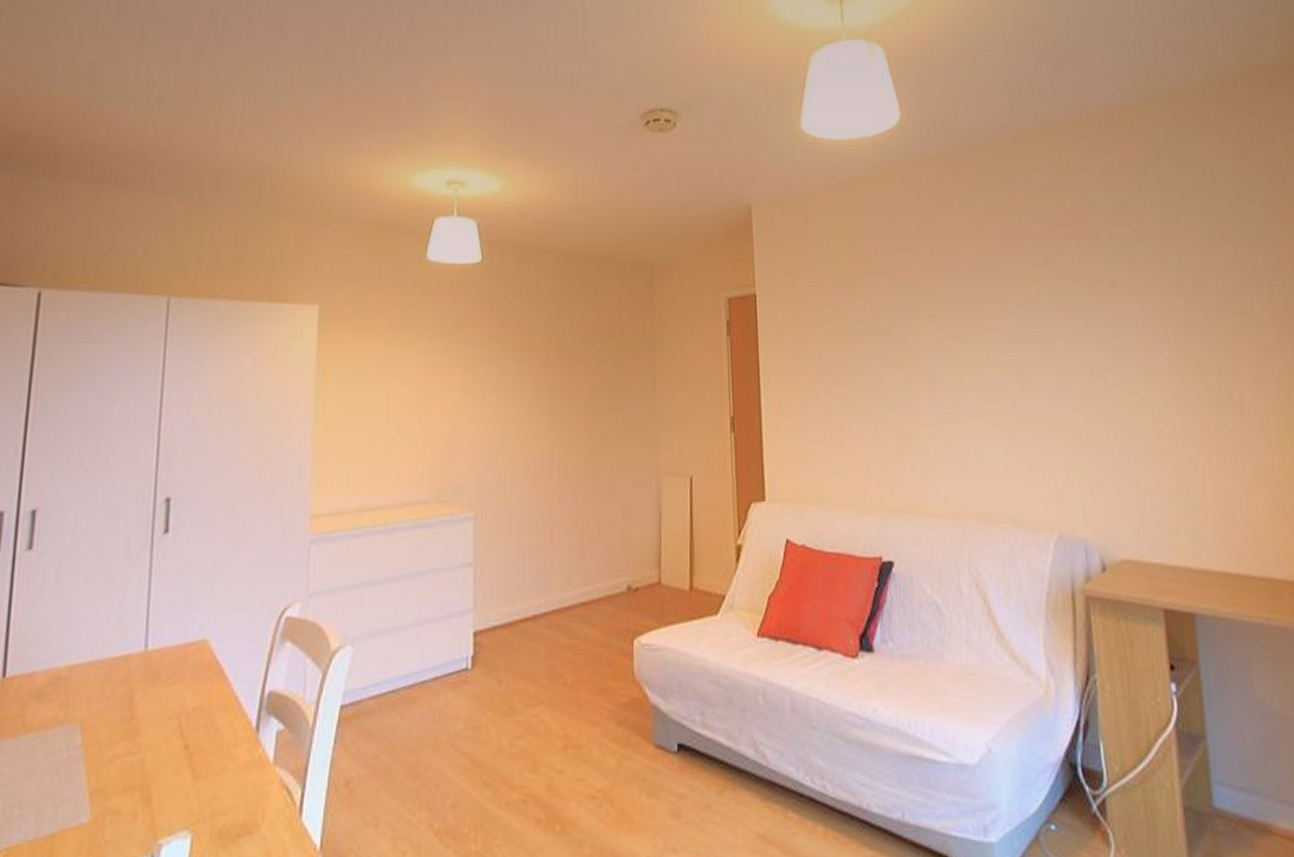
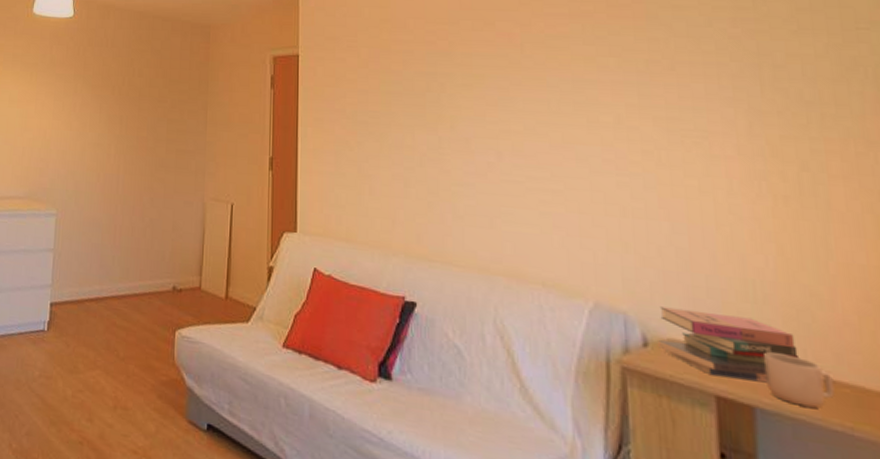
books: none [1114,527,1226,590] -> present [658,306,798,383]
mug: none [1199,558,1254,605] -> present [764,352,835,408]

